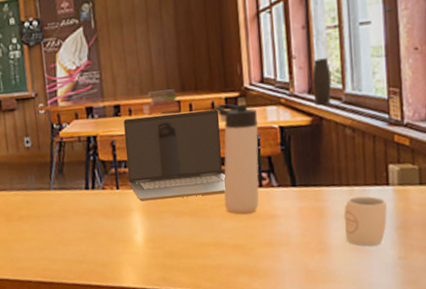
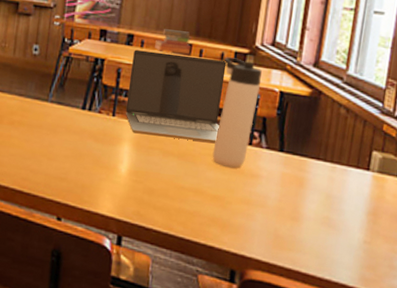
vase: present [312,58,332,106] -> none [317,35,339,82]
mug: present [343,196,387,246] -> none [319,174,364,225]

